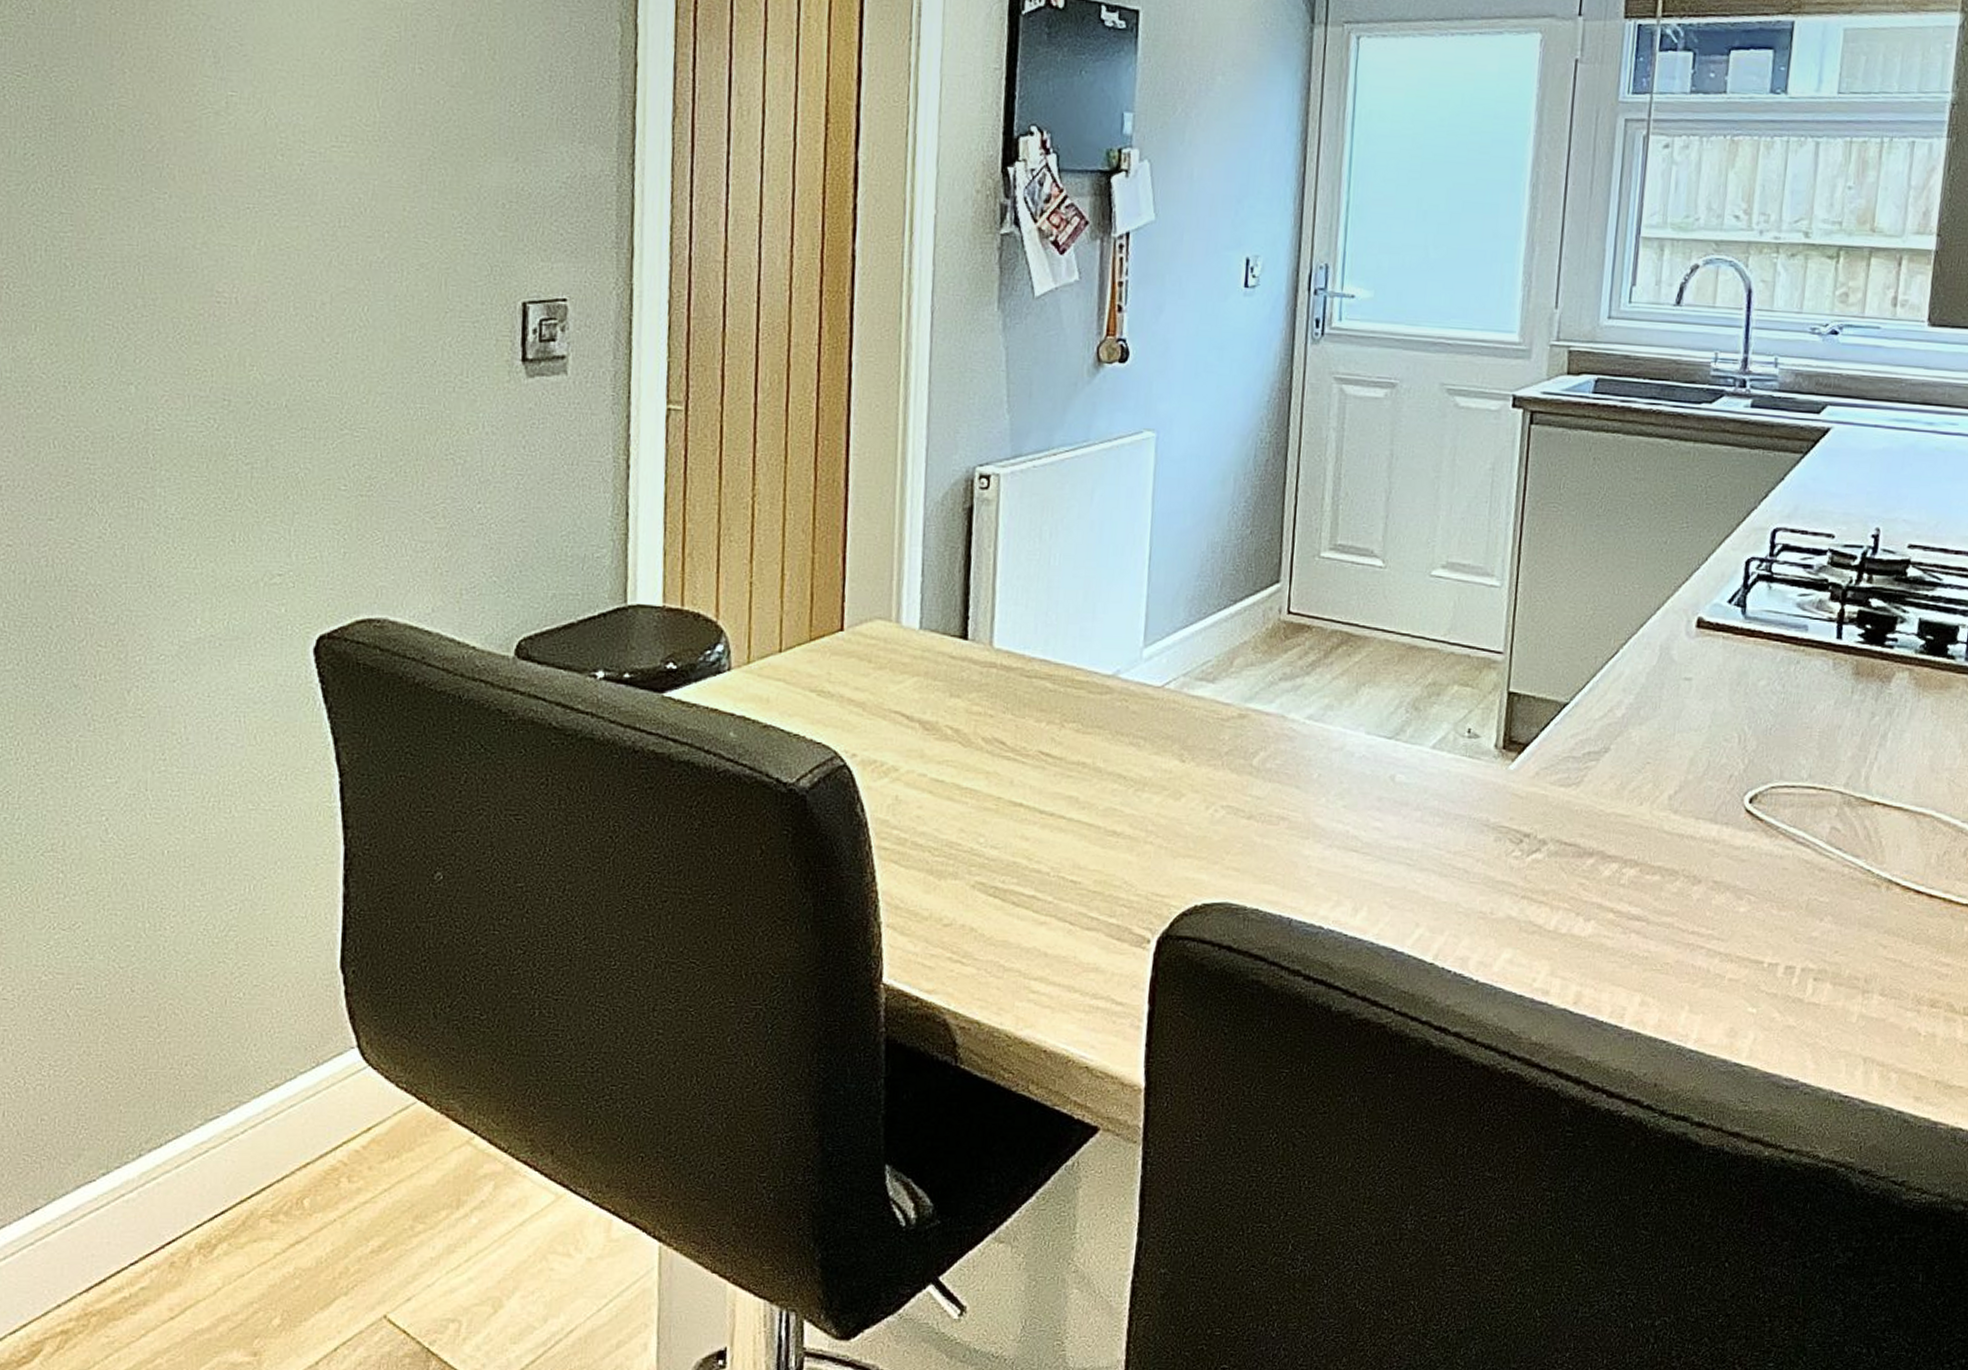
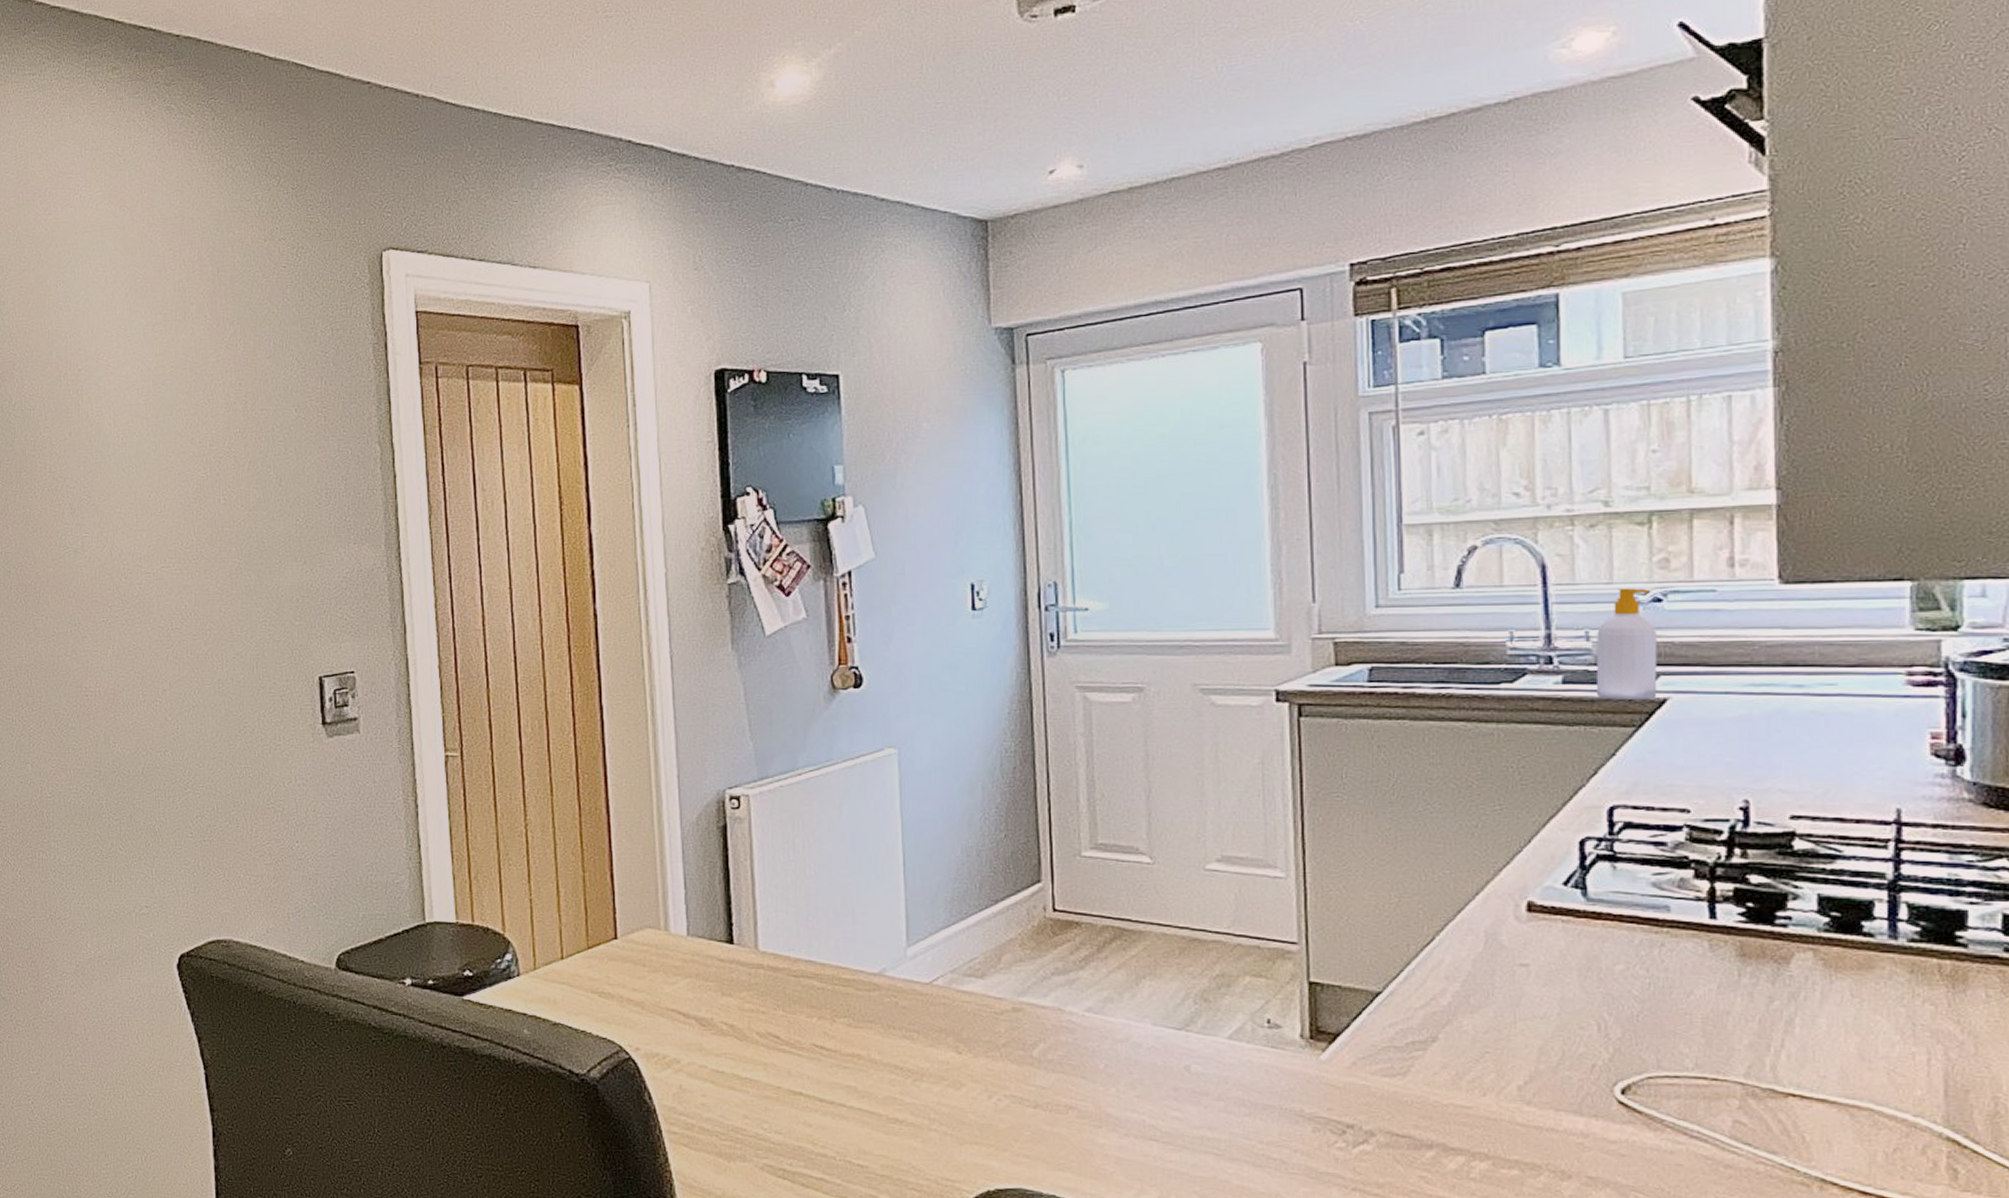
soap bottle: none [1777,318,1831,428] -> present [1597,588,1657,700]

